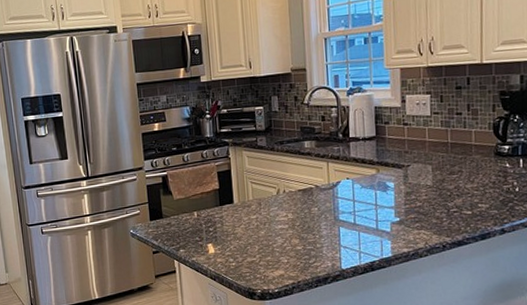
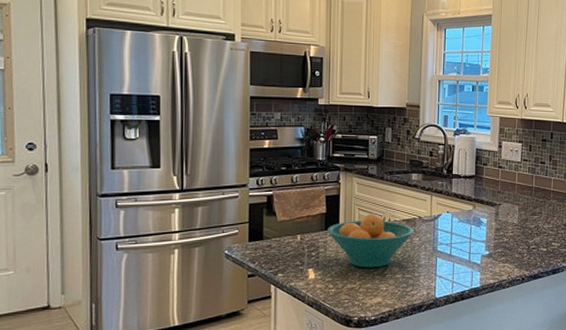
fruit bowl: none [222,186,311,241] -> present [327,214,413,268]

